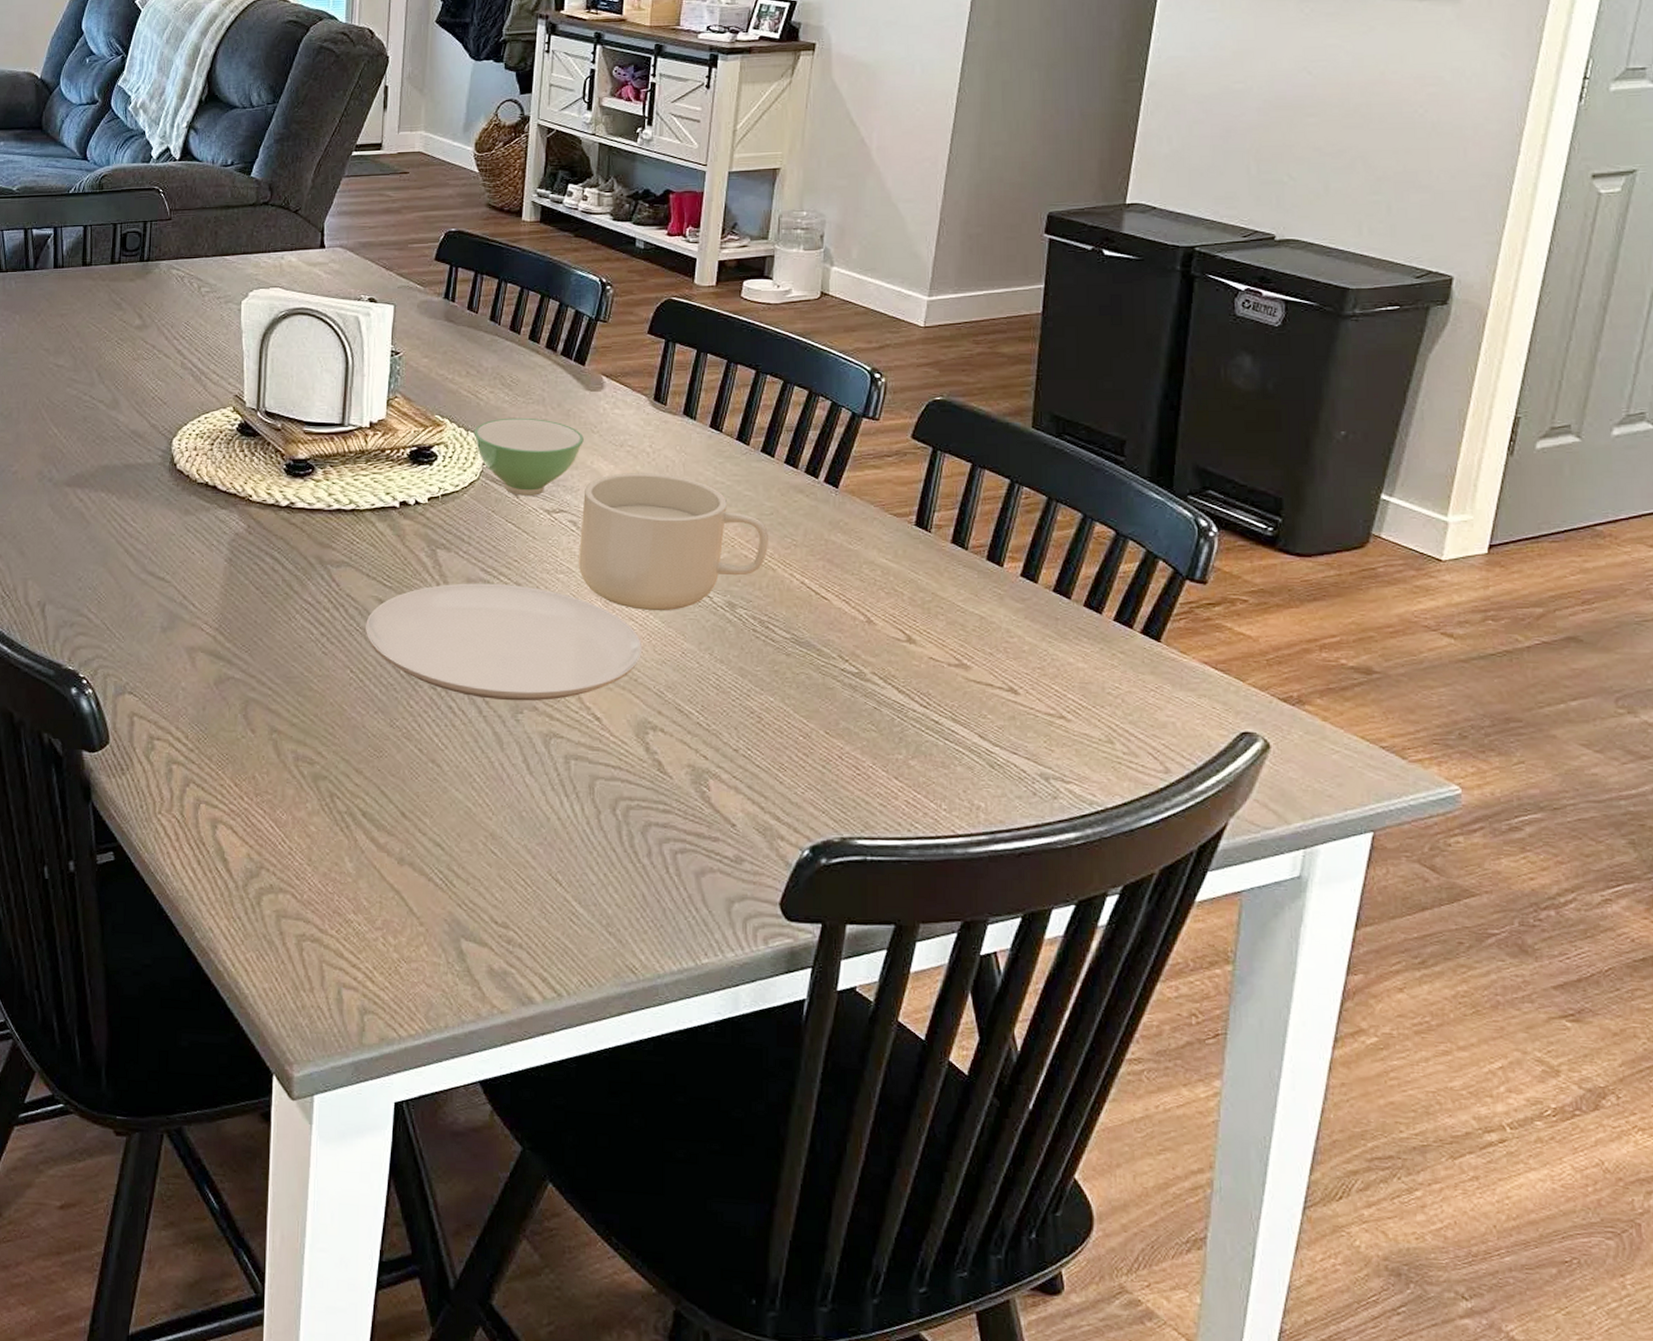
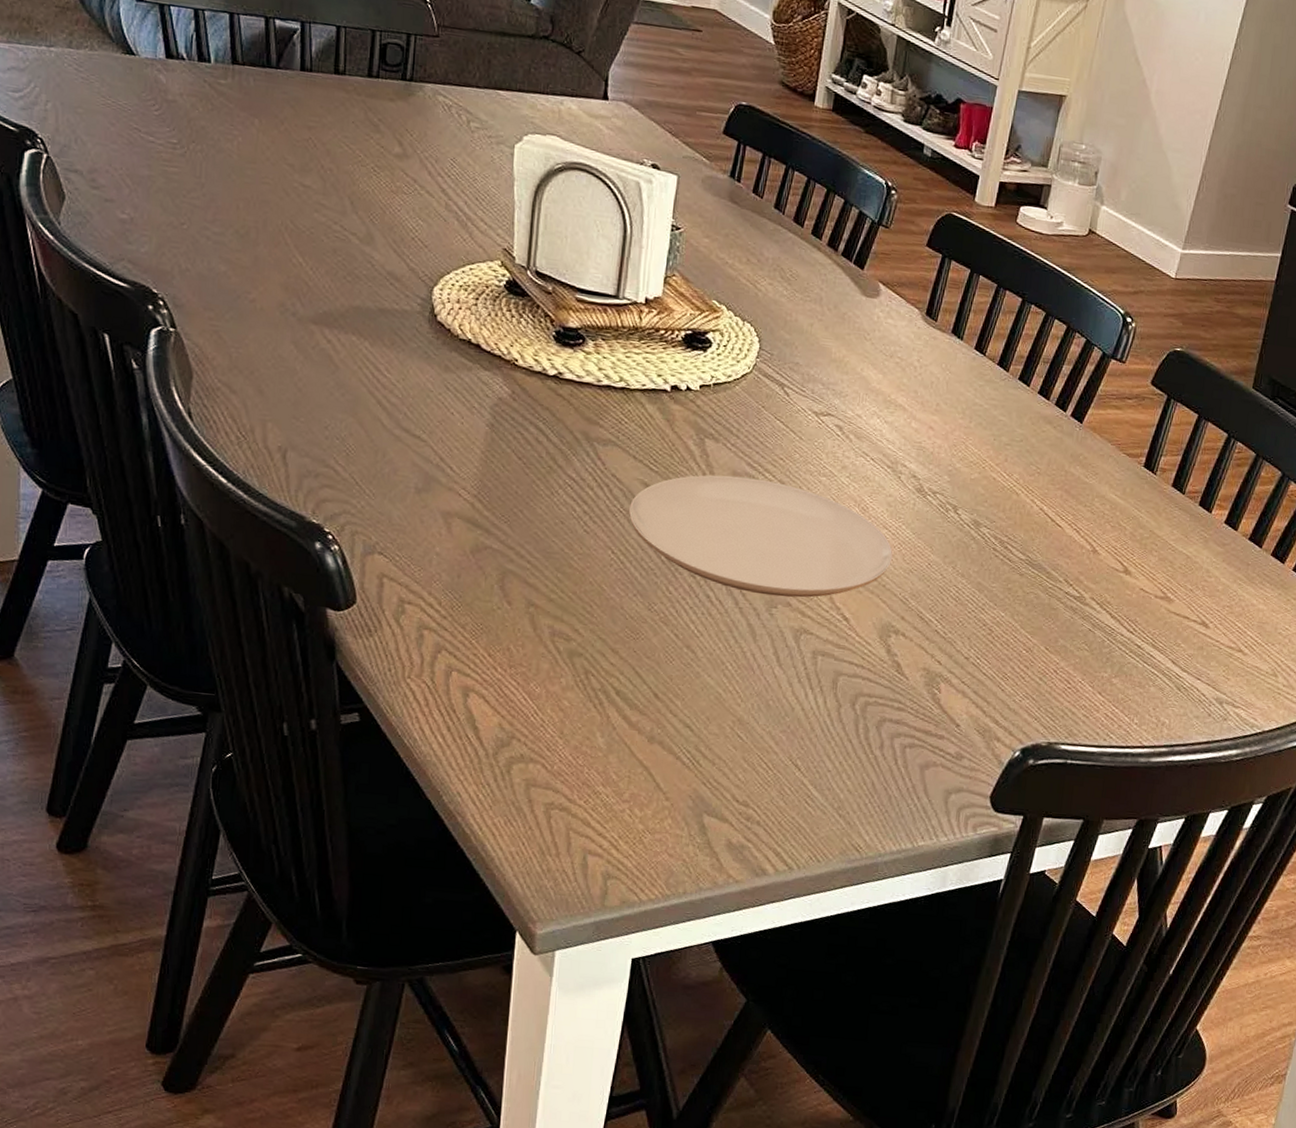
bowl: present [473,417,584,496] -> none [749,312,856,396]
cup: present [579,473,768,611] -> none [841,383,1017,523]

